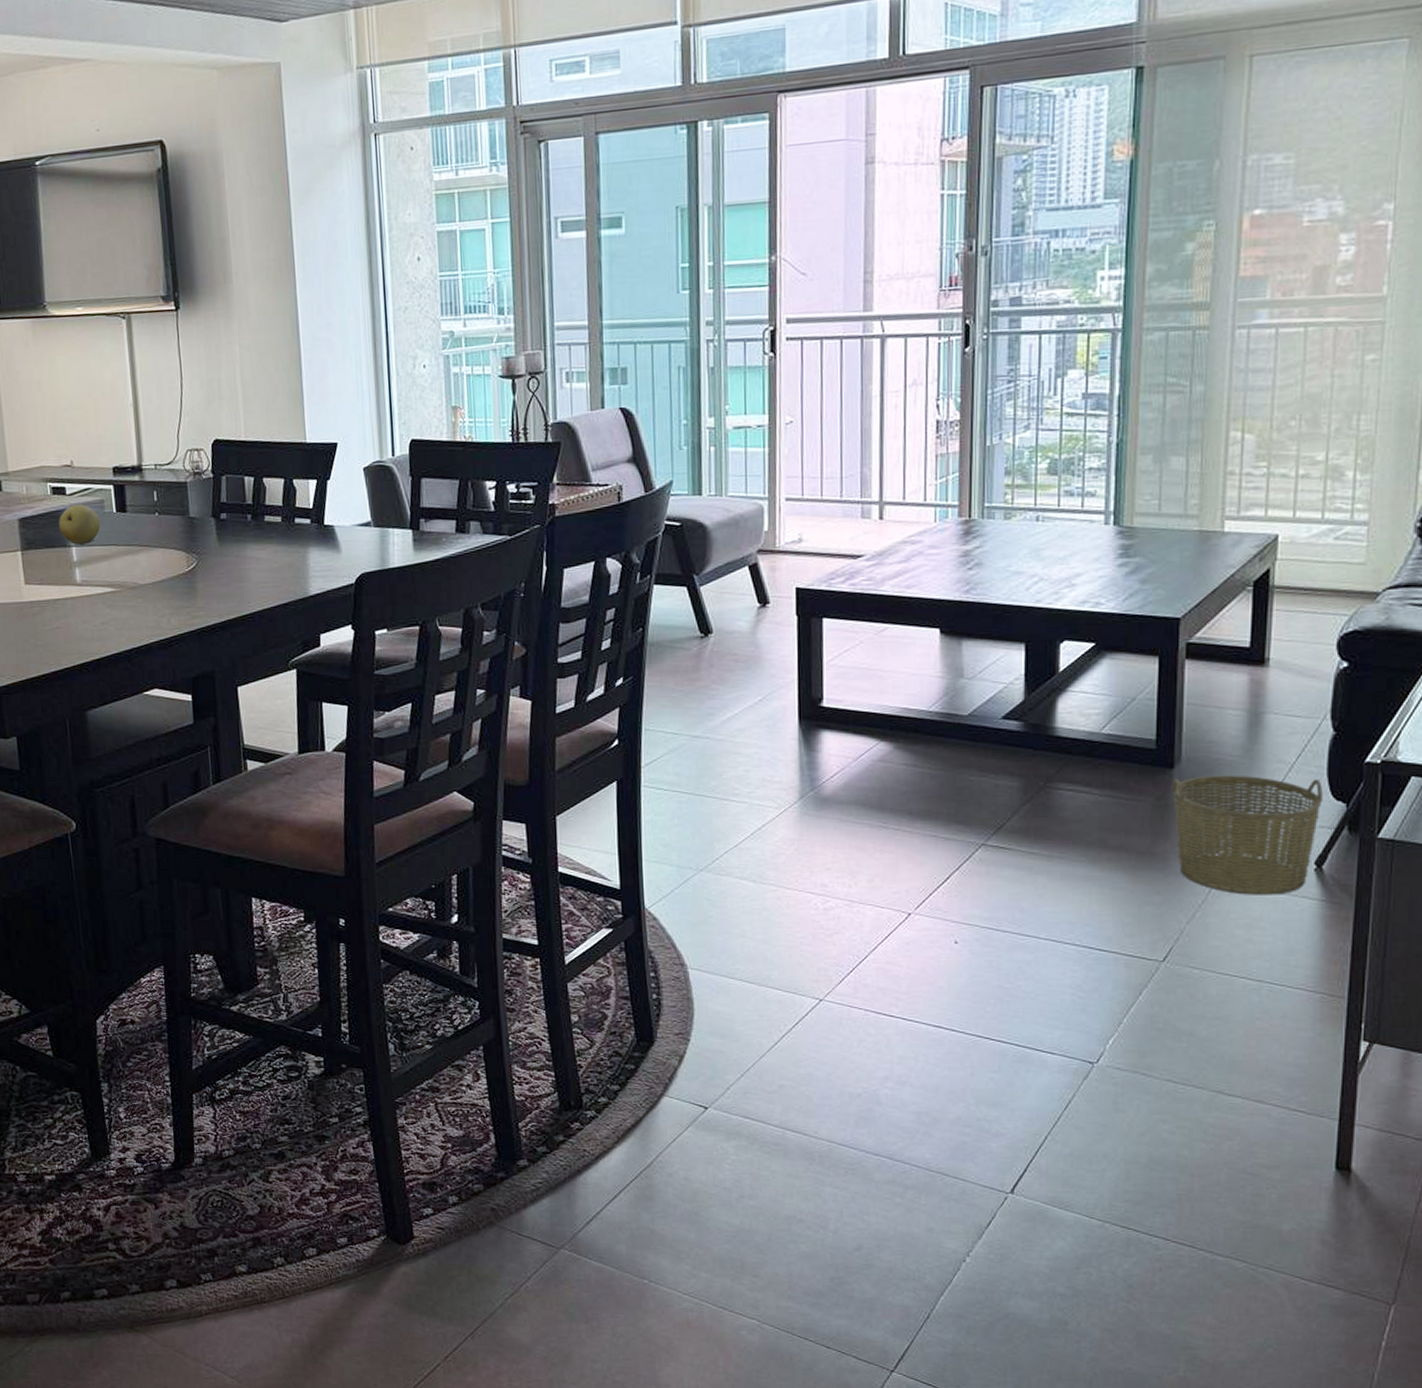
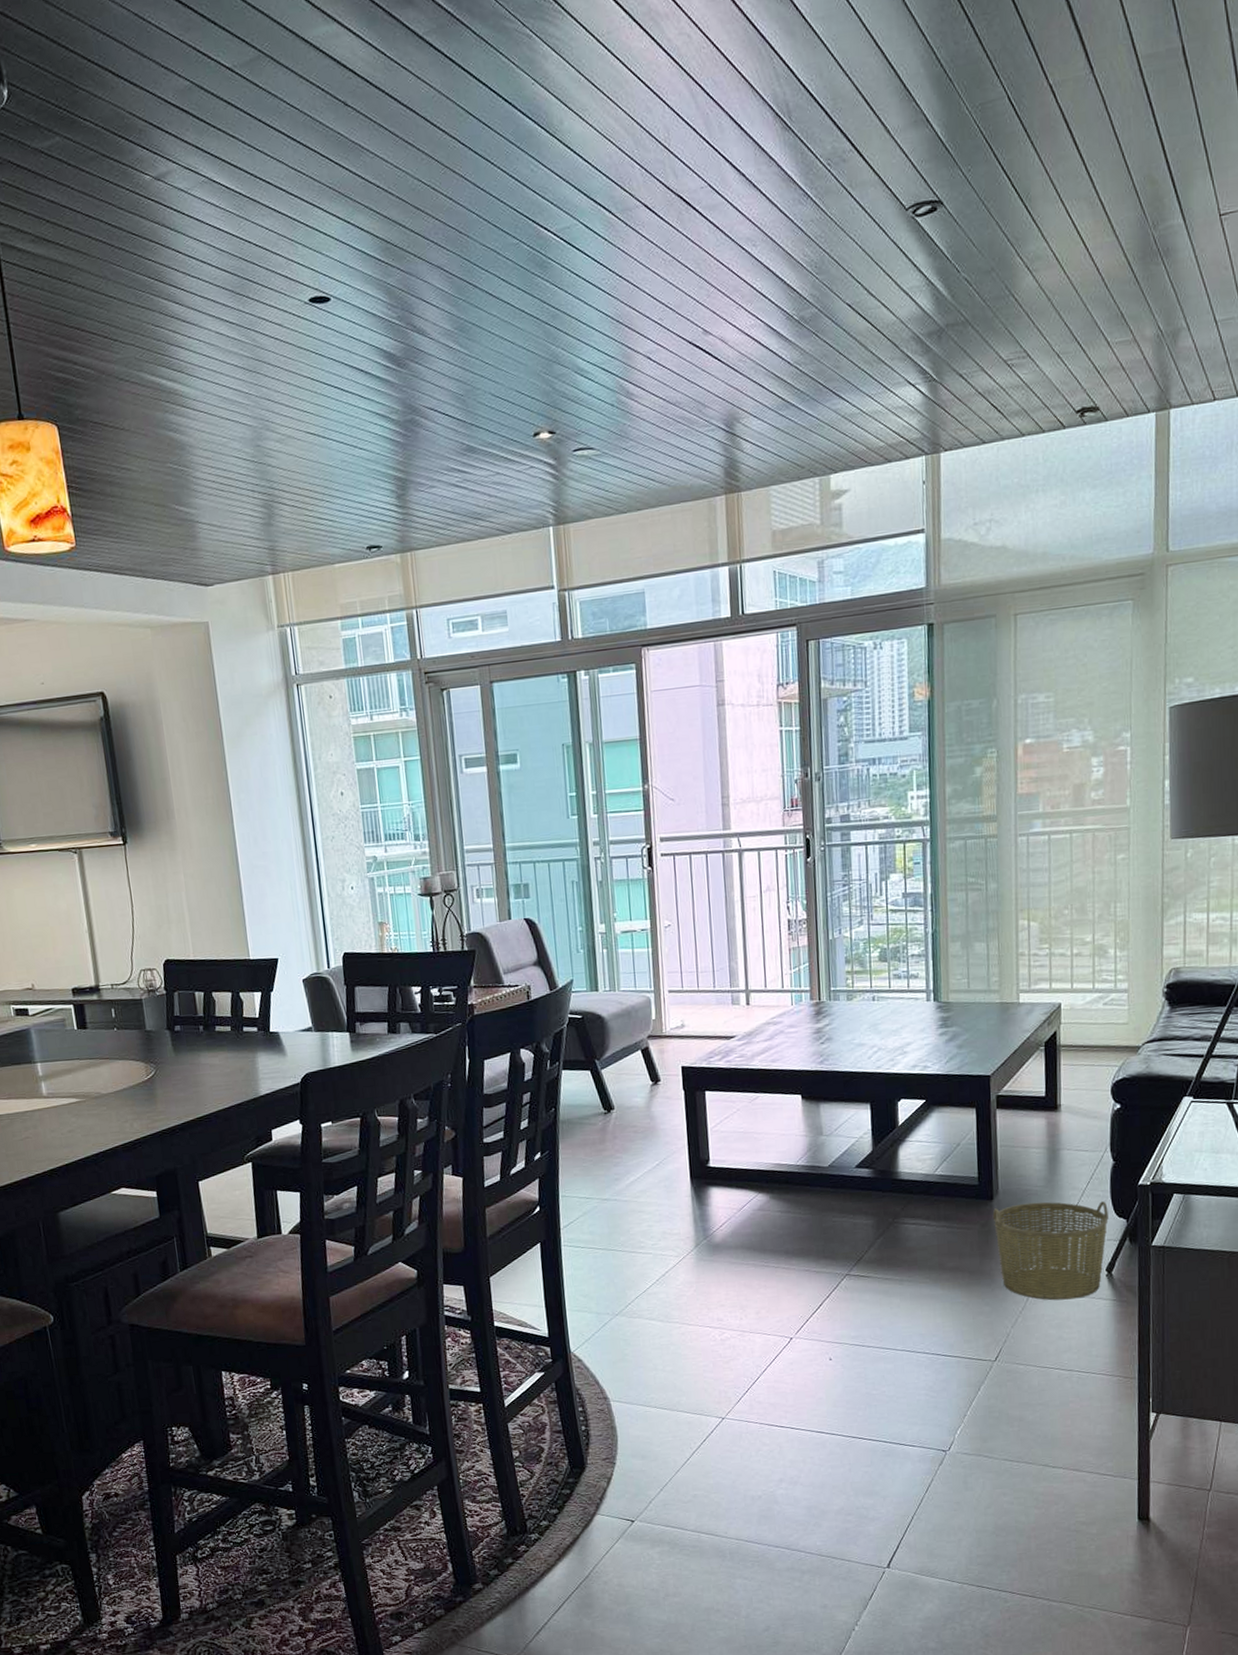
fruit: present [59,504,101,545] -> none [23,1023,63,1061]

